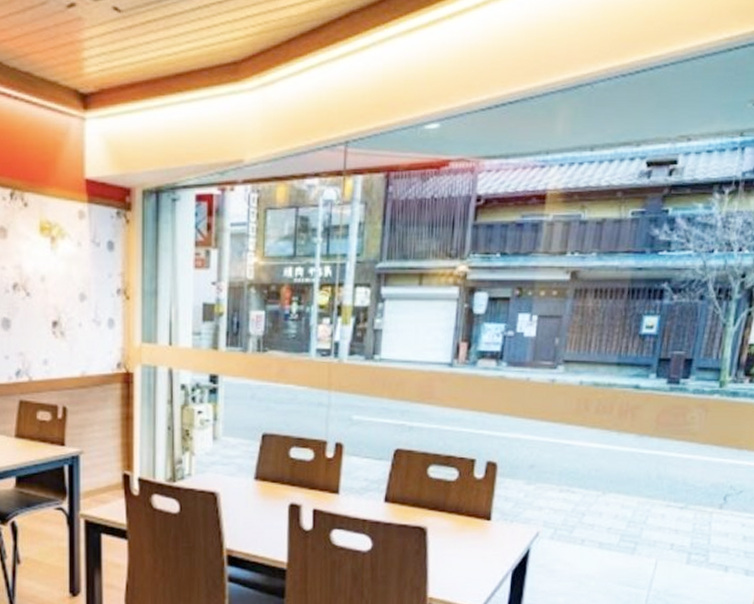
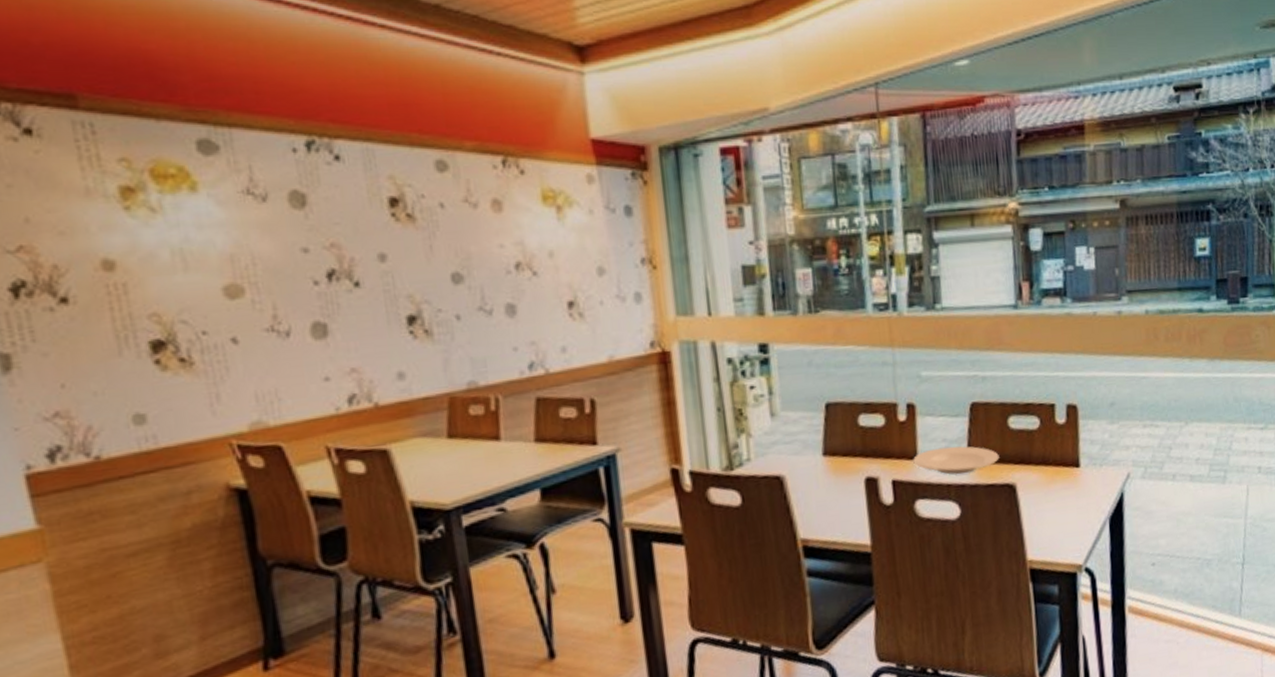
plate: none [335,486,415,511] -> present [913,446,1000,475]

